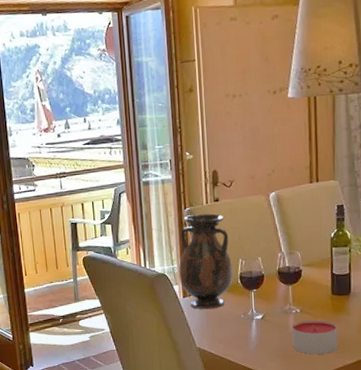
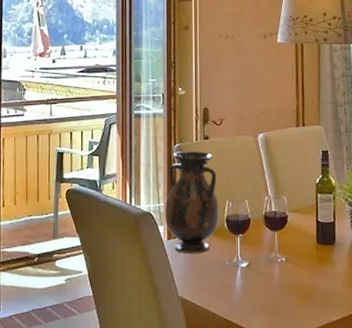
candle: present [291,319,338,355] -> none [277,270,323,309]

